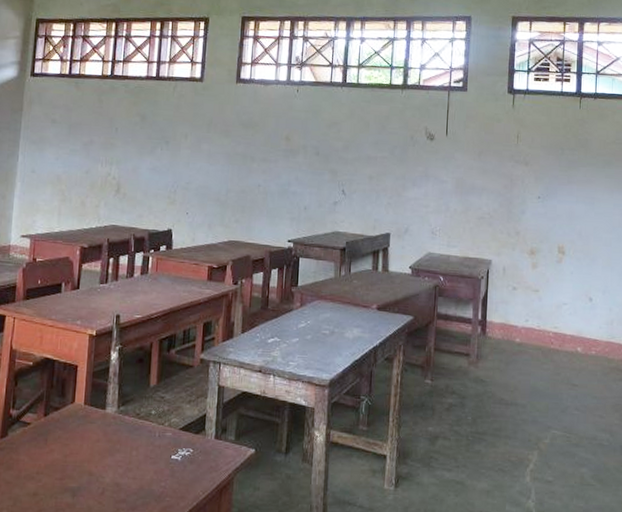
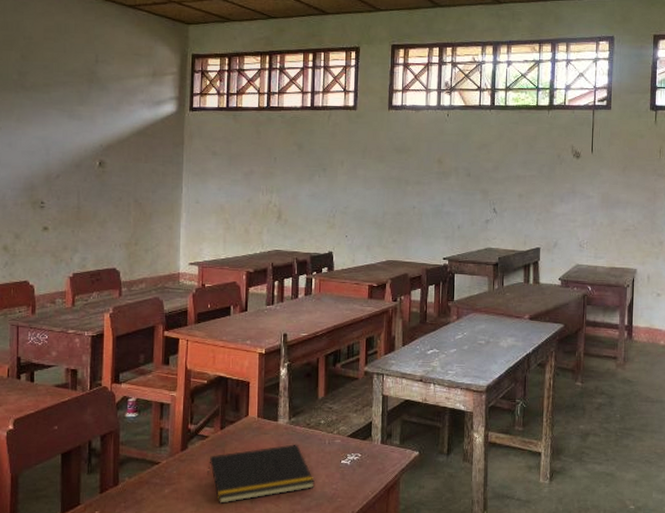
notepad: none [27,435,142,498] -> present [207,444,315,504]

